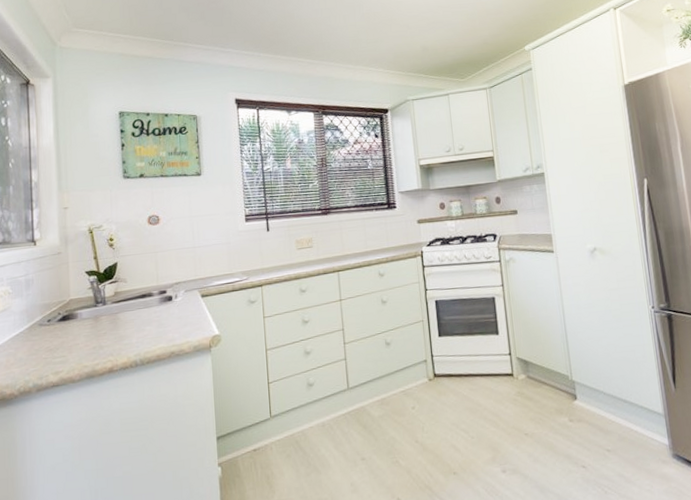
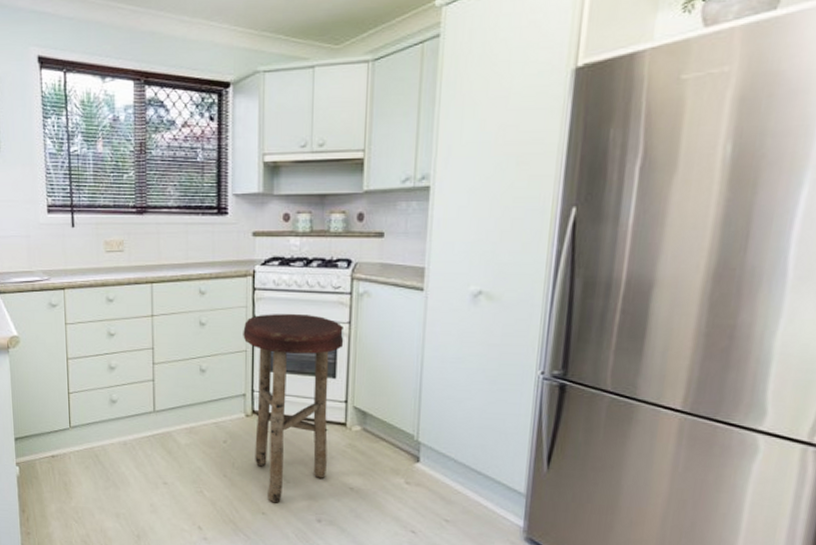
stool: none [418,282,504,461] -> present [243,313,344,503]

